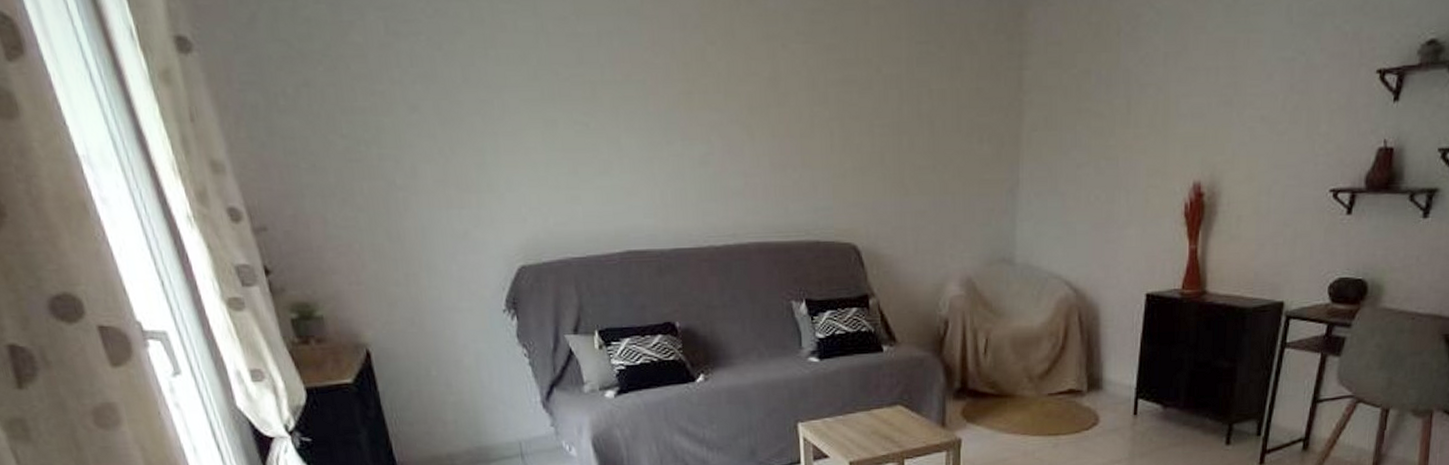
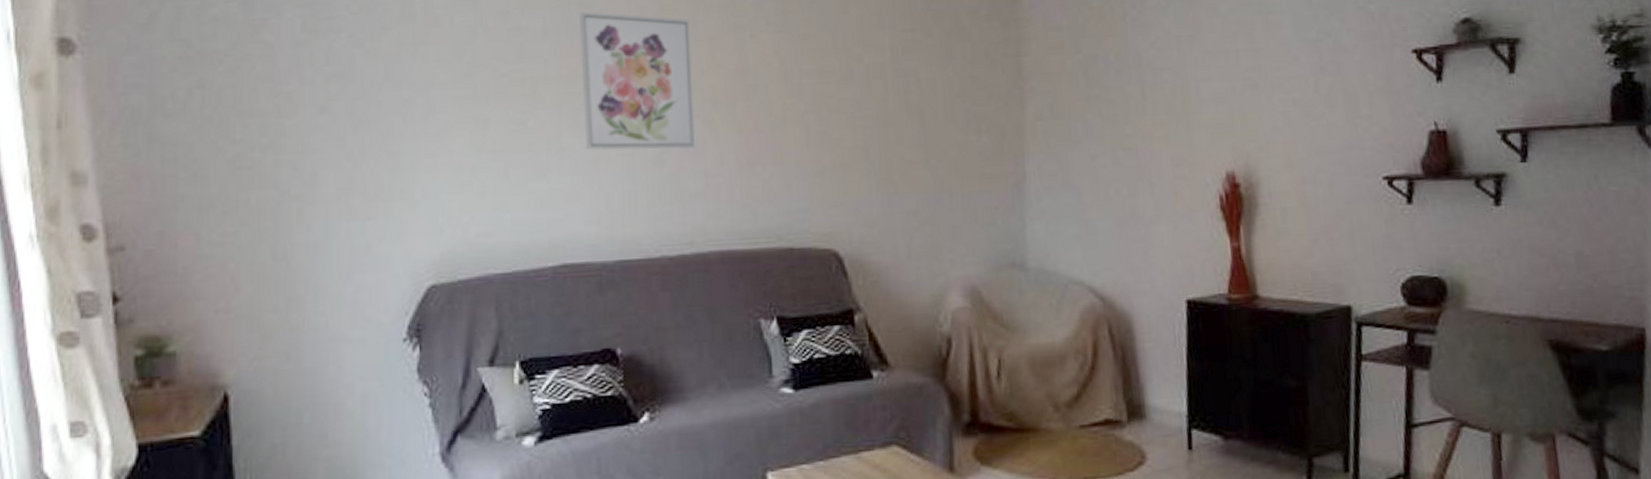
wall art: none [628,19,735,151] -> present [578,12,696,151]

